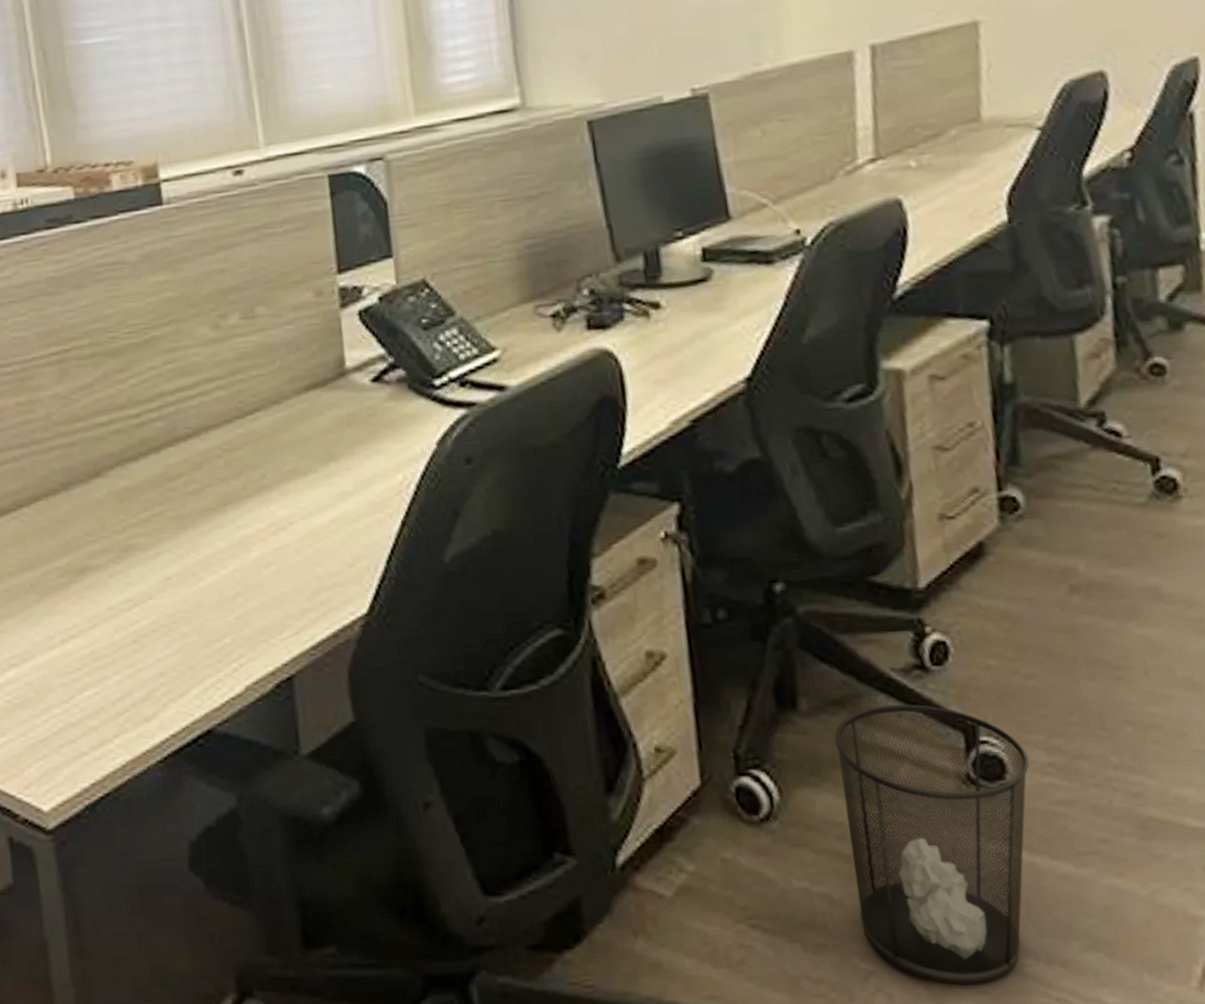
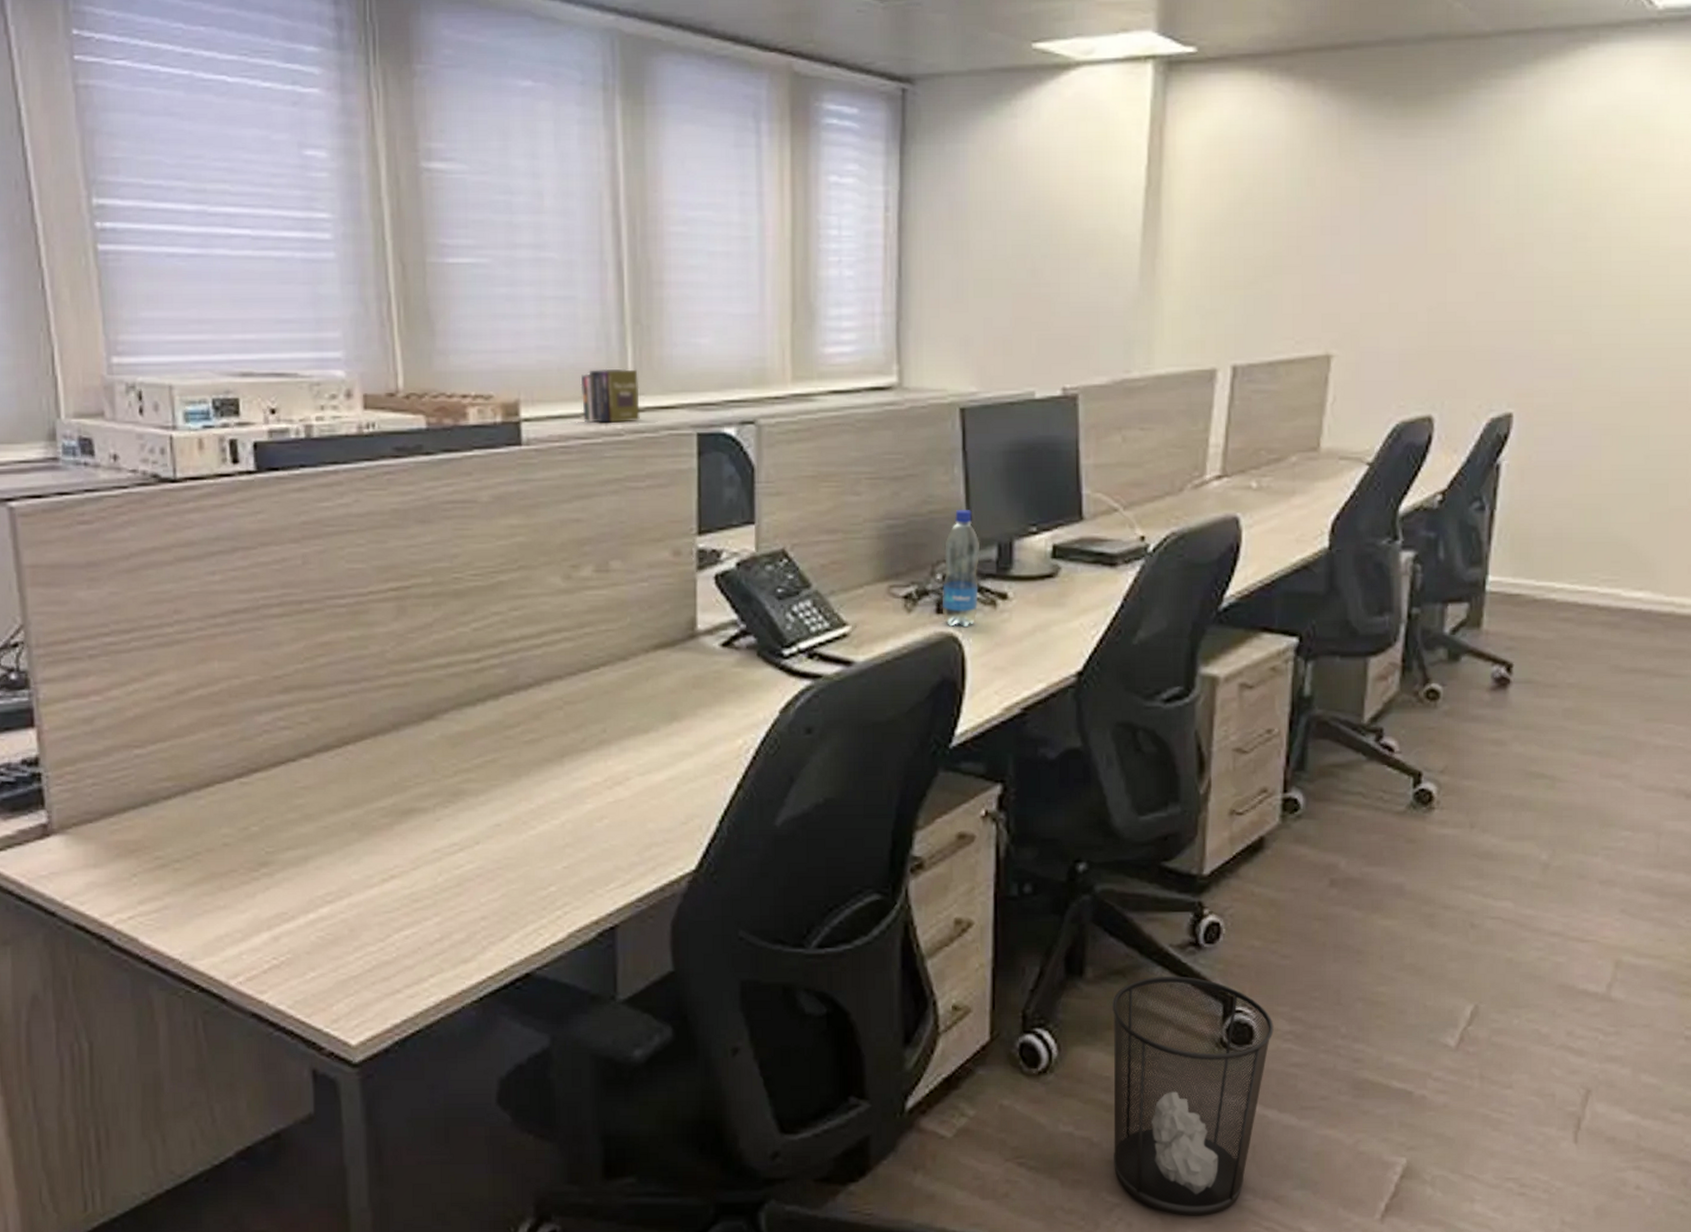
books: none [213,121,272,177] -> present [580,368,640,424]
bottle: none [587,221,630,342] -> present [943,510,981,627]

